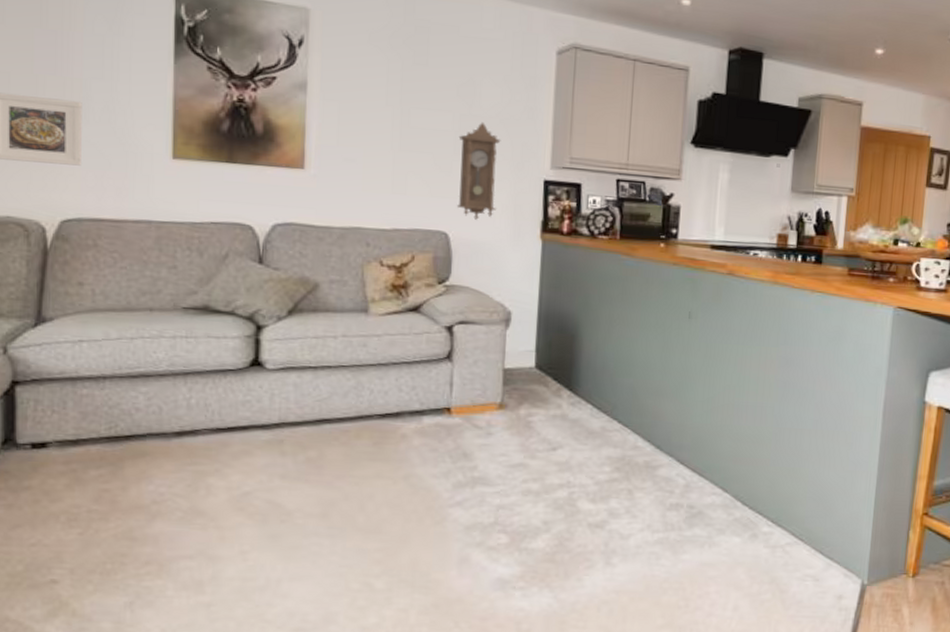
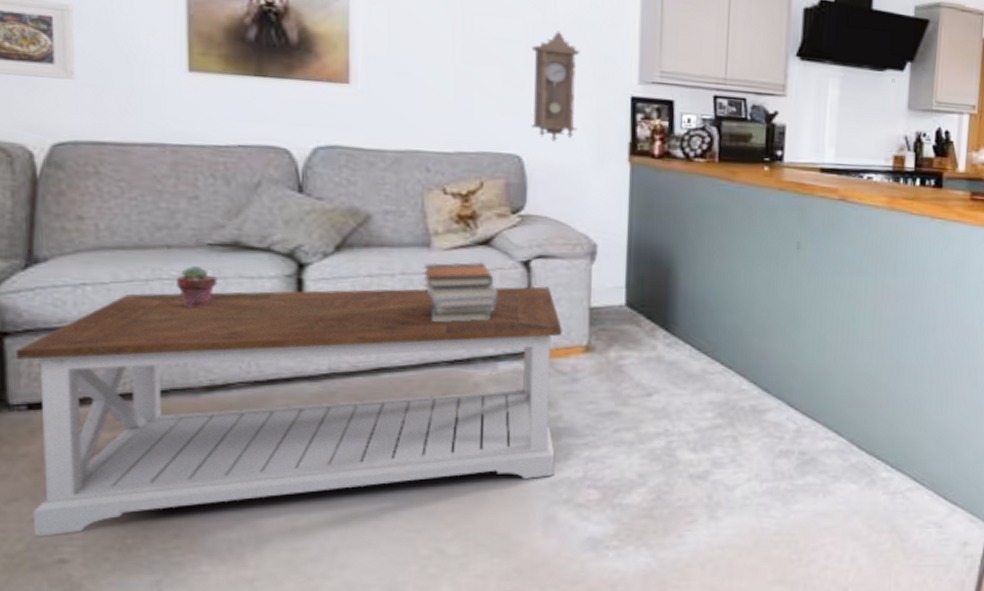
coffee table: none [24,349,479,560] -> present [16,286,562,537]
potted succulent: none [156,327,190,363] -> present [177,266,218,308]
book stack: none [361,326,424,380] -> present [423,262,497,323]

